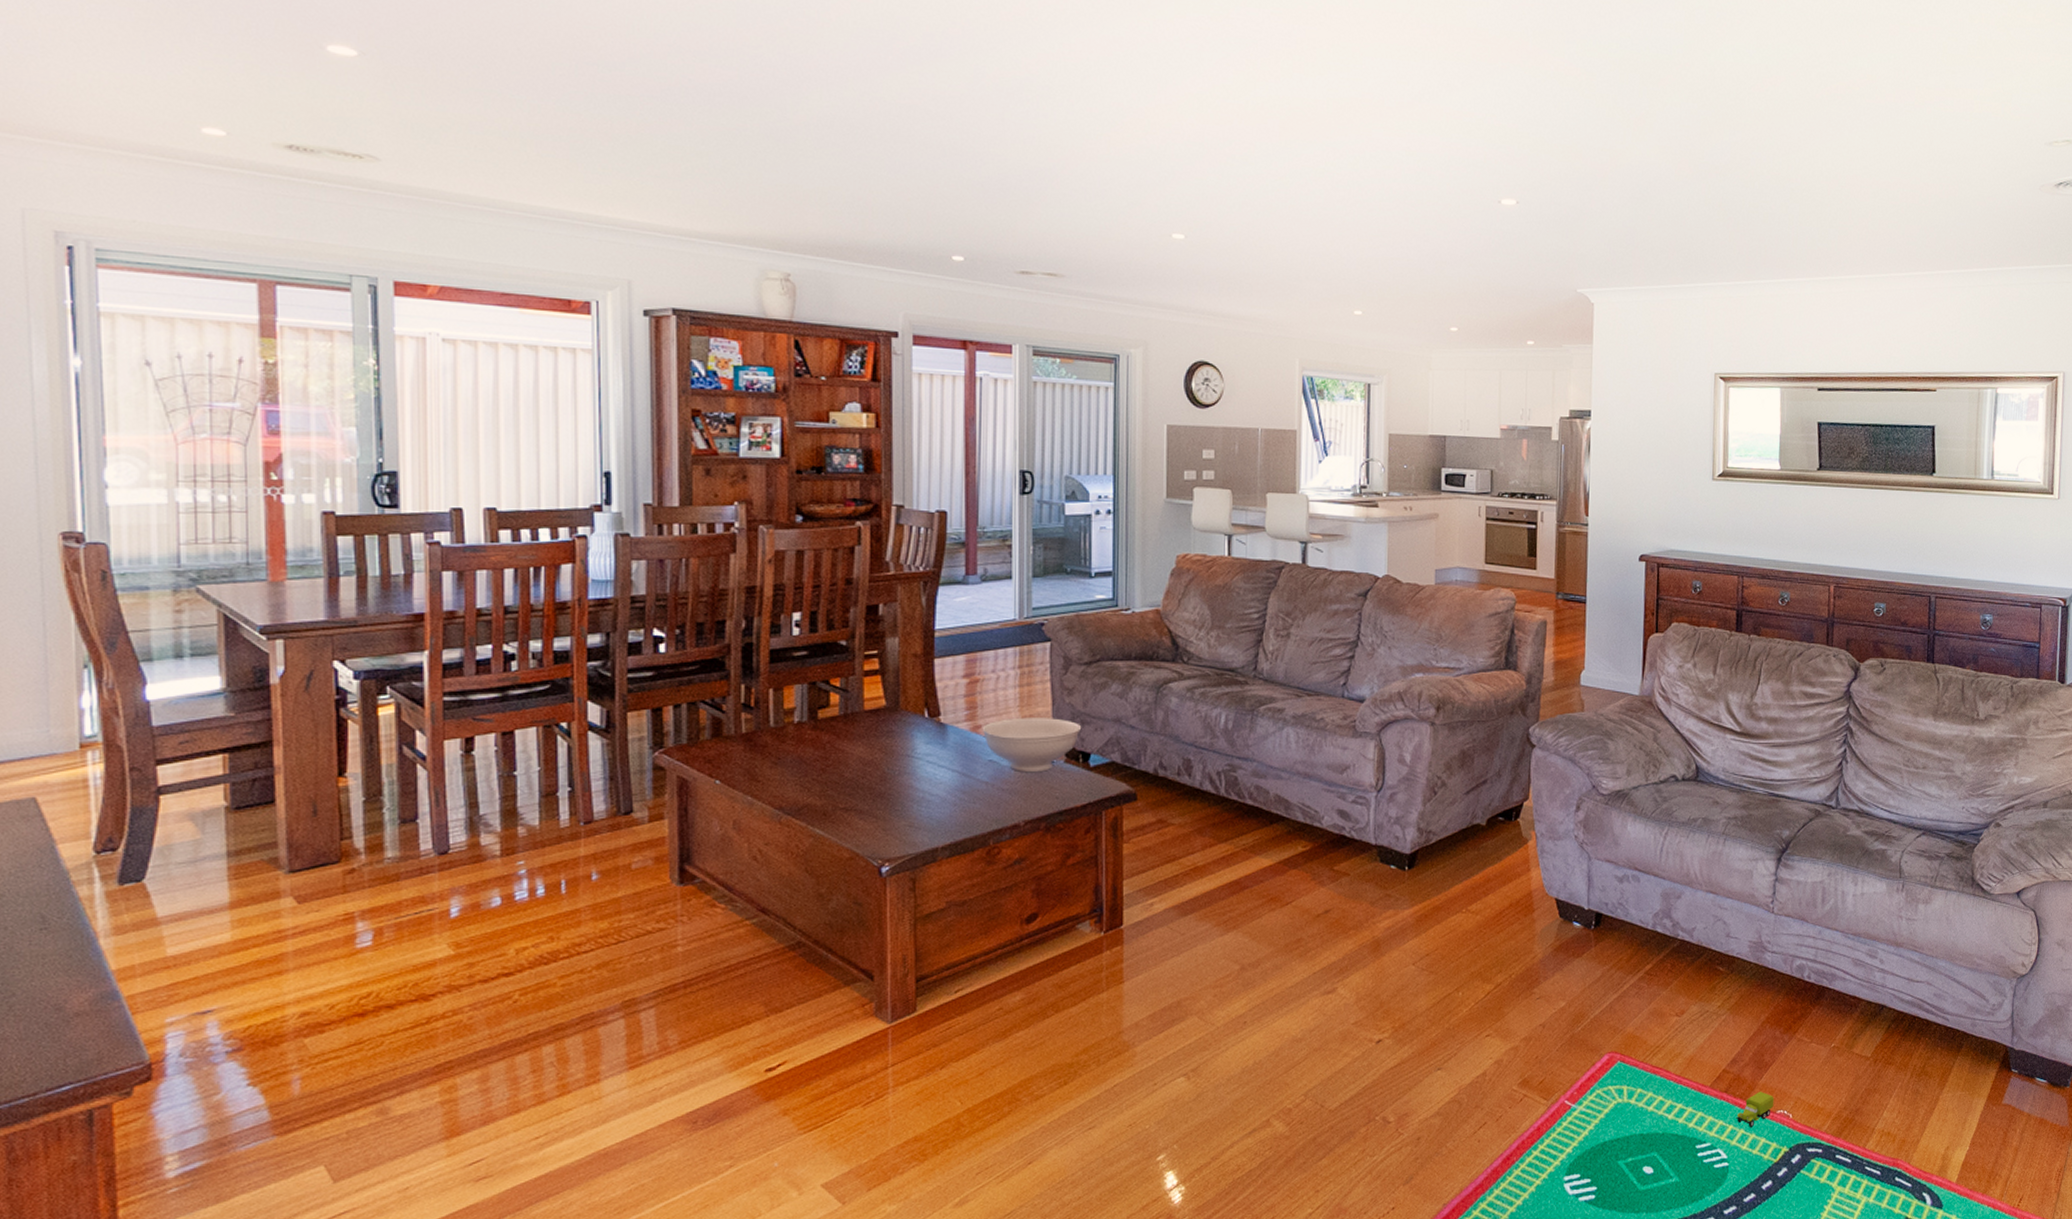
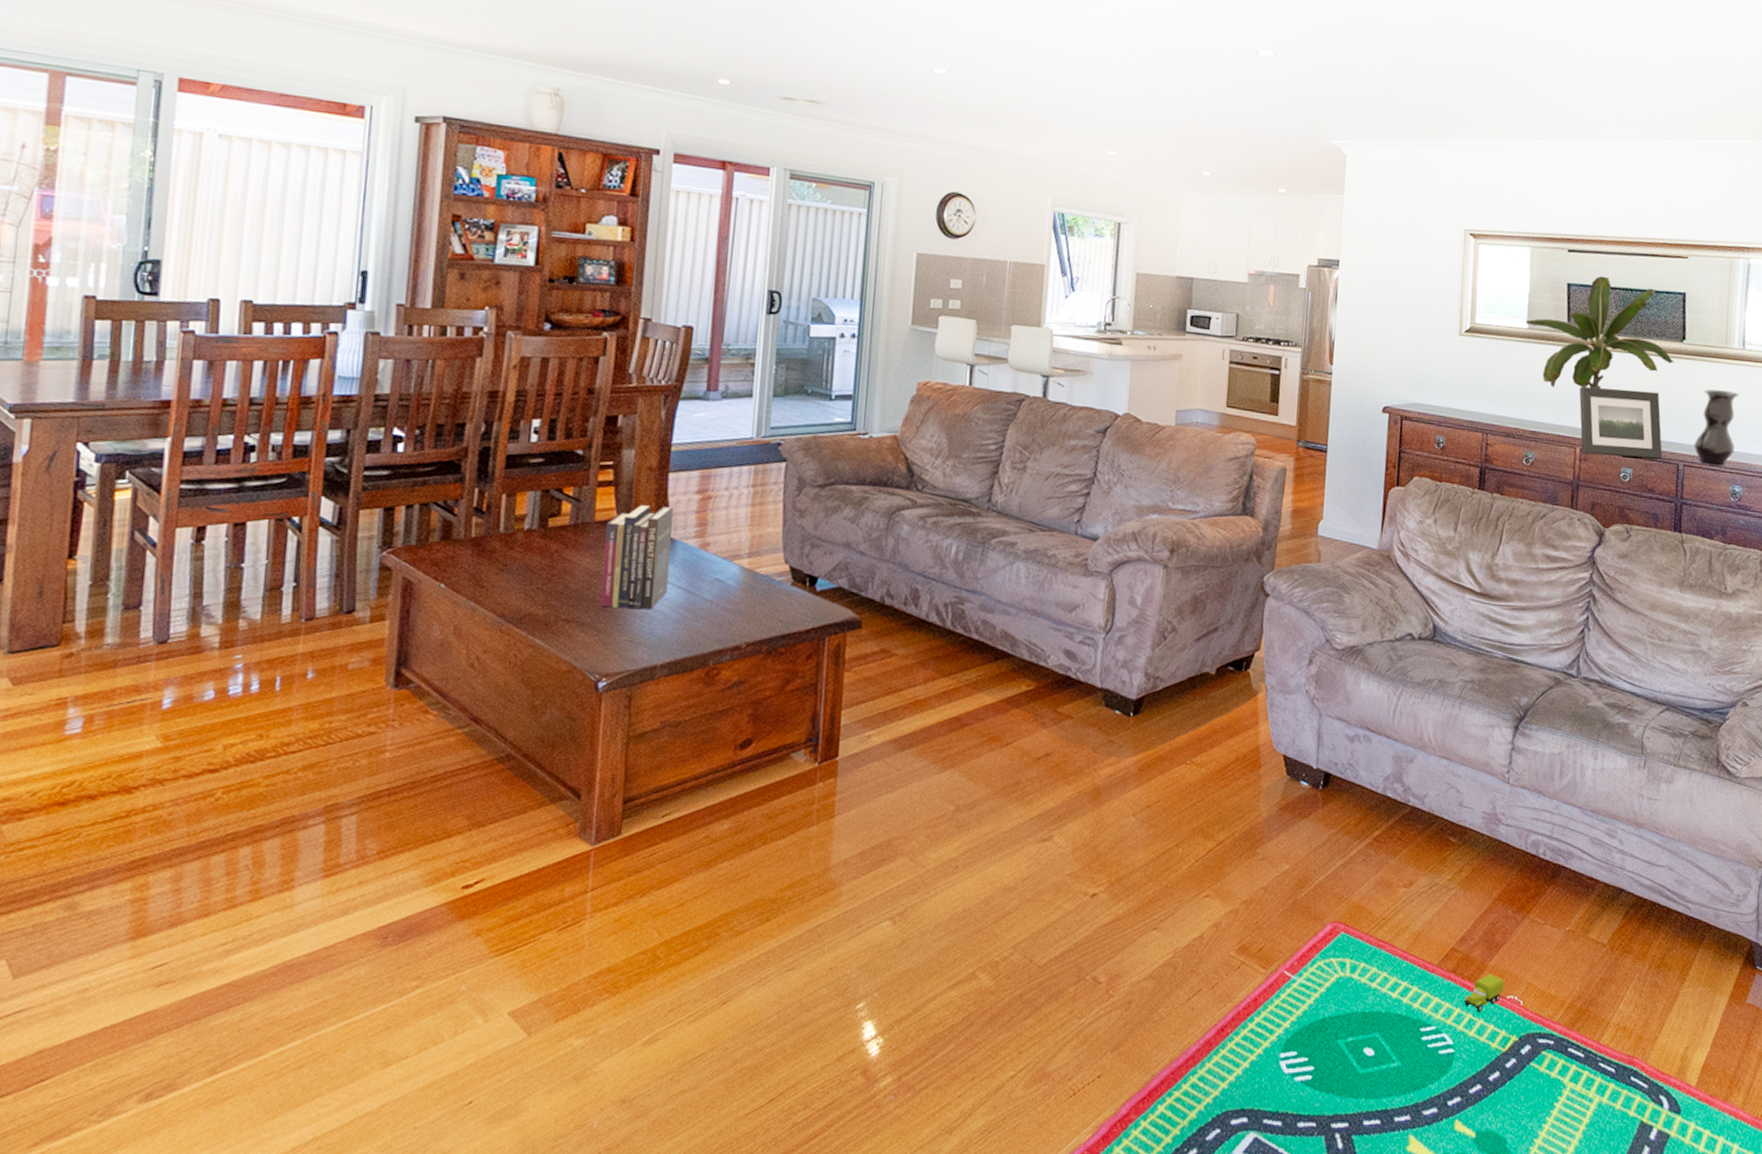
books: none [876,691,943,795] -> present [601,505,674,610]
decorative bowl: present [983,717,1082,773] -> none [711,537,811,594]
plant: none [1777,413,1925,527] -> present [1525,276,1674,390]
picture frame: none [1832,525,1915,593] -> present [1579,386,1663,459]
vase: none [1945,521,1989,595] -> present [1693,389,1740,465]

